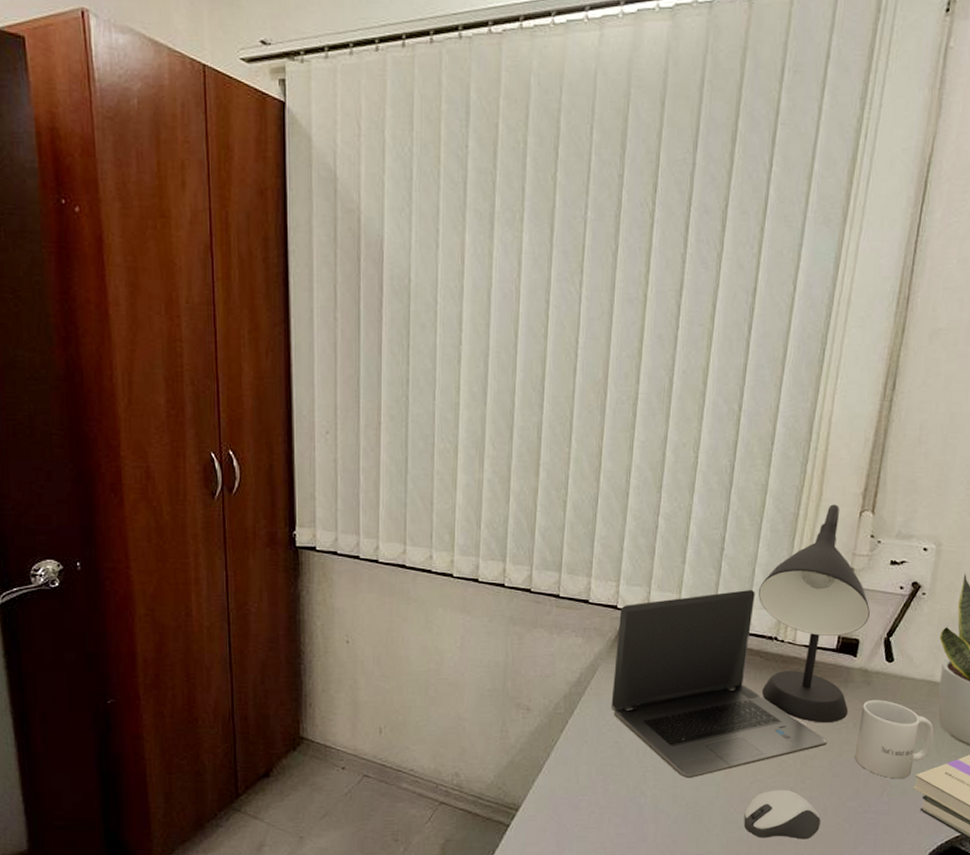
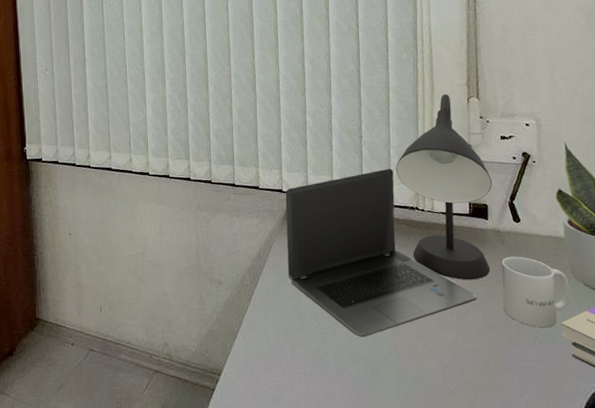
computer mouse: present [743,789,821,840] -> none [416,343,485,391]

